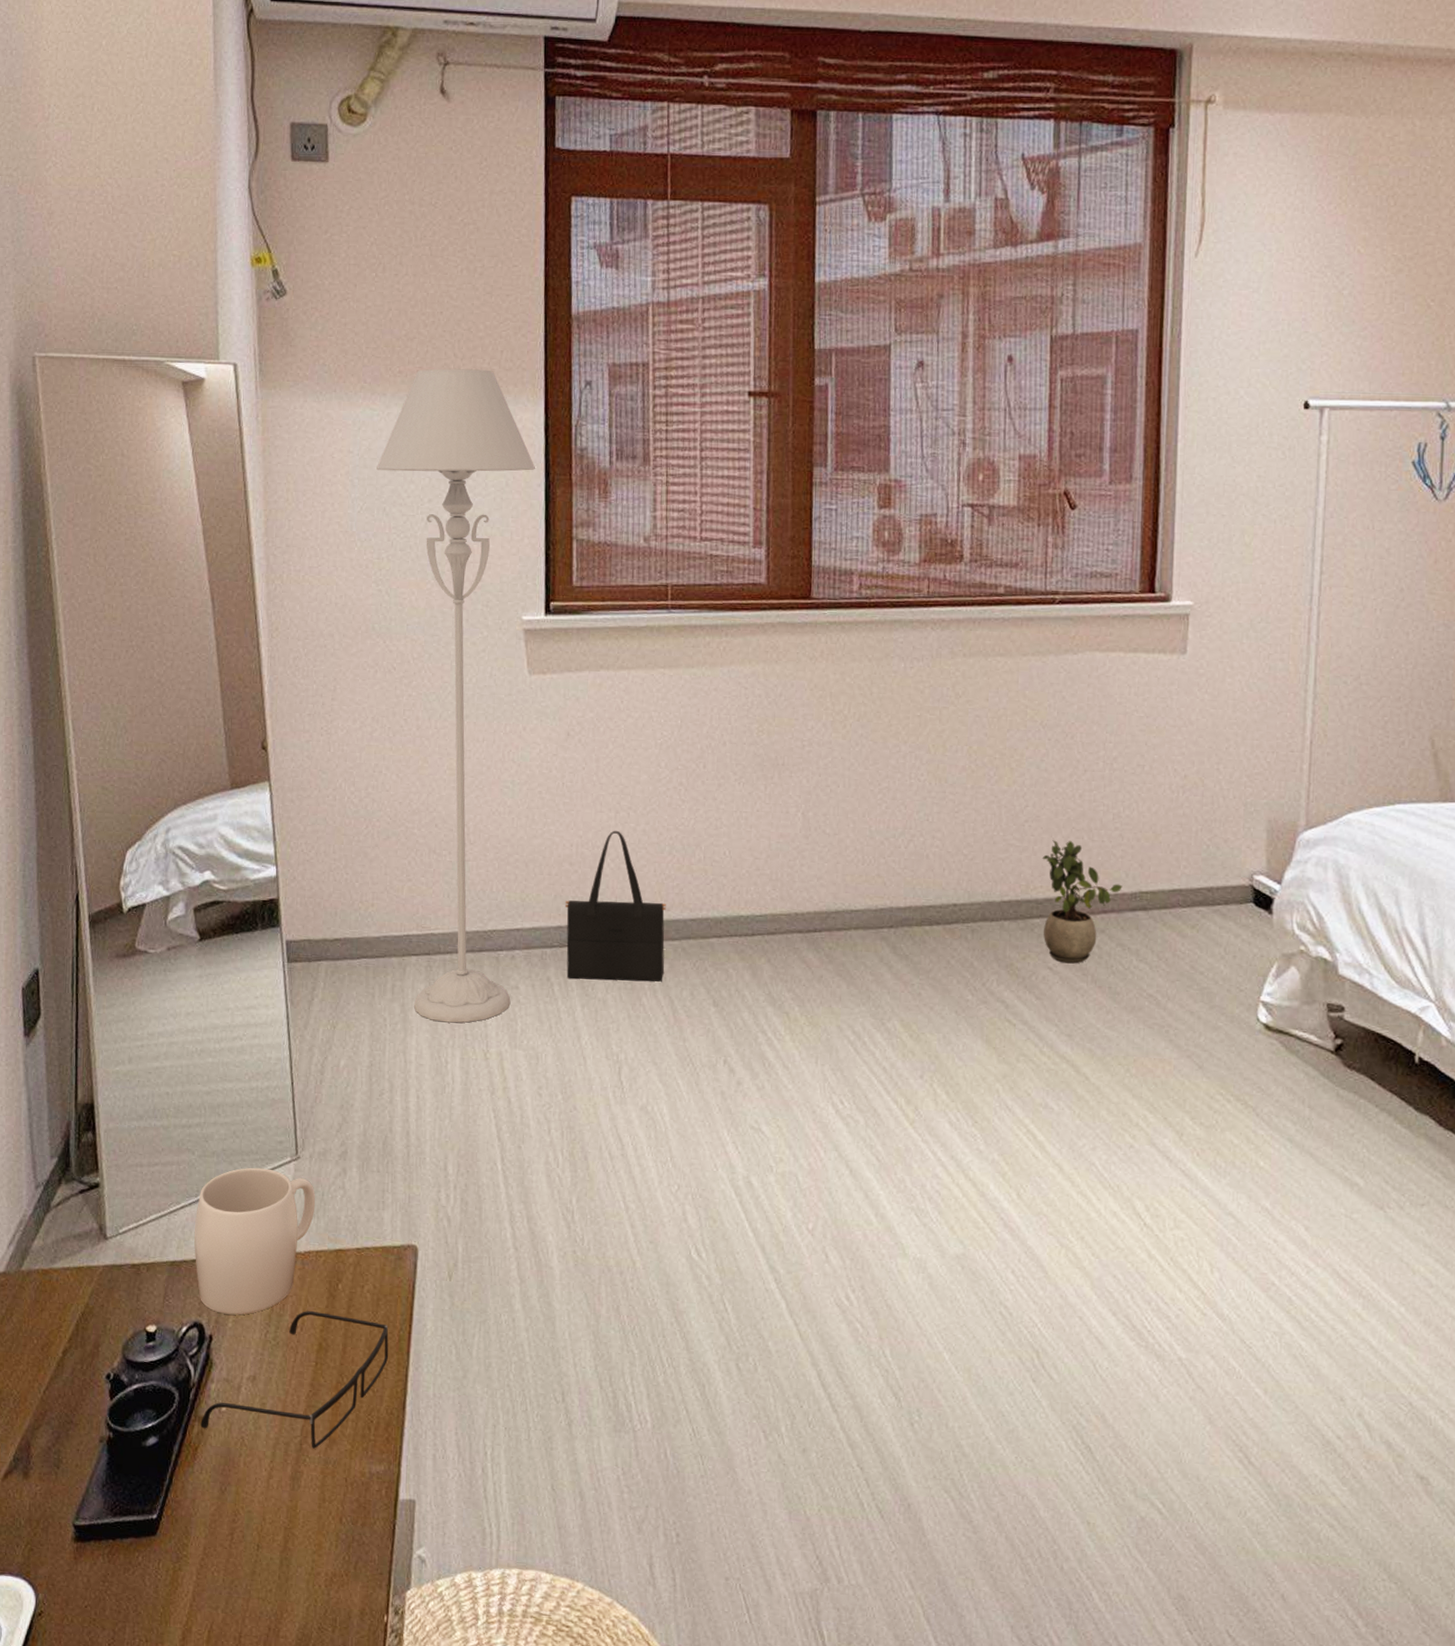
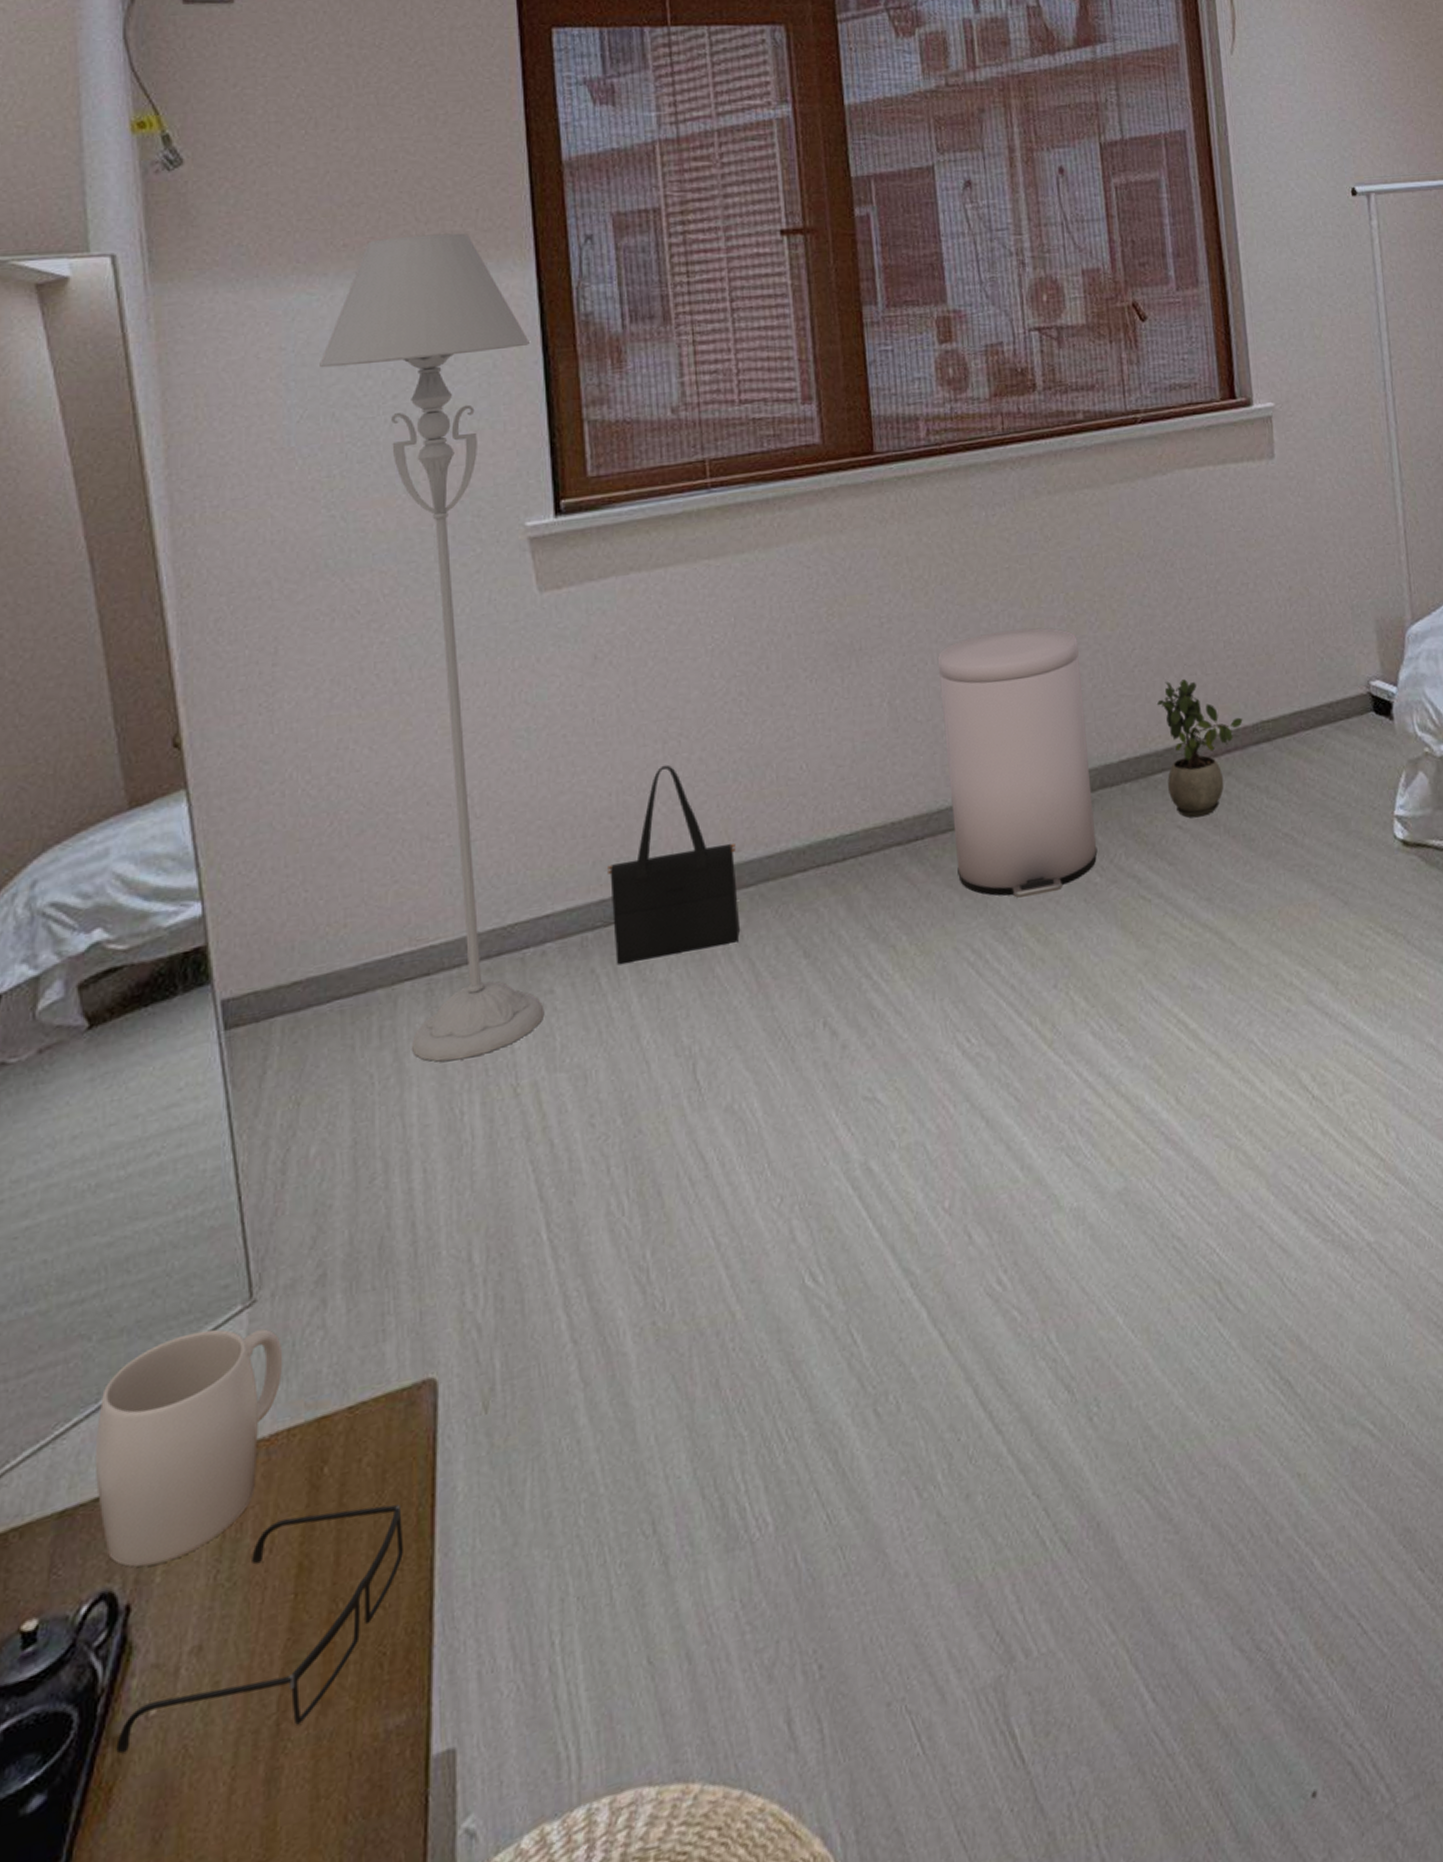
pedal bin: none [847,769,975,999] -> present [937,627,1098,898]

